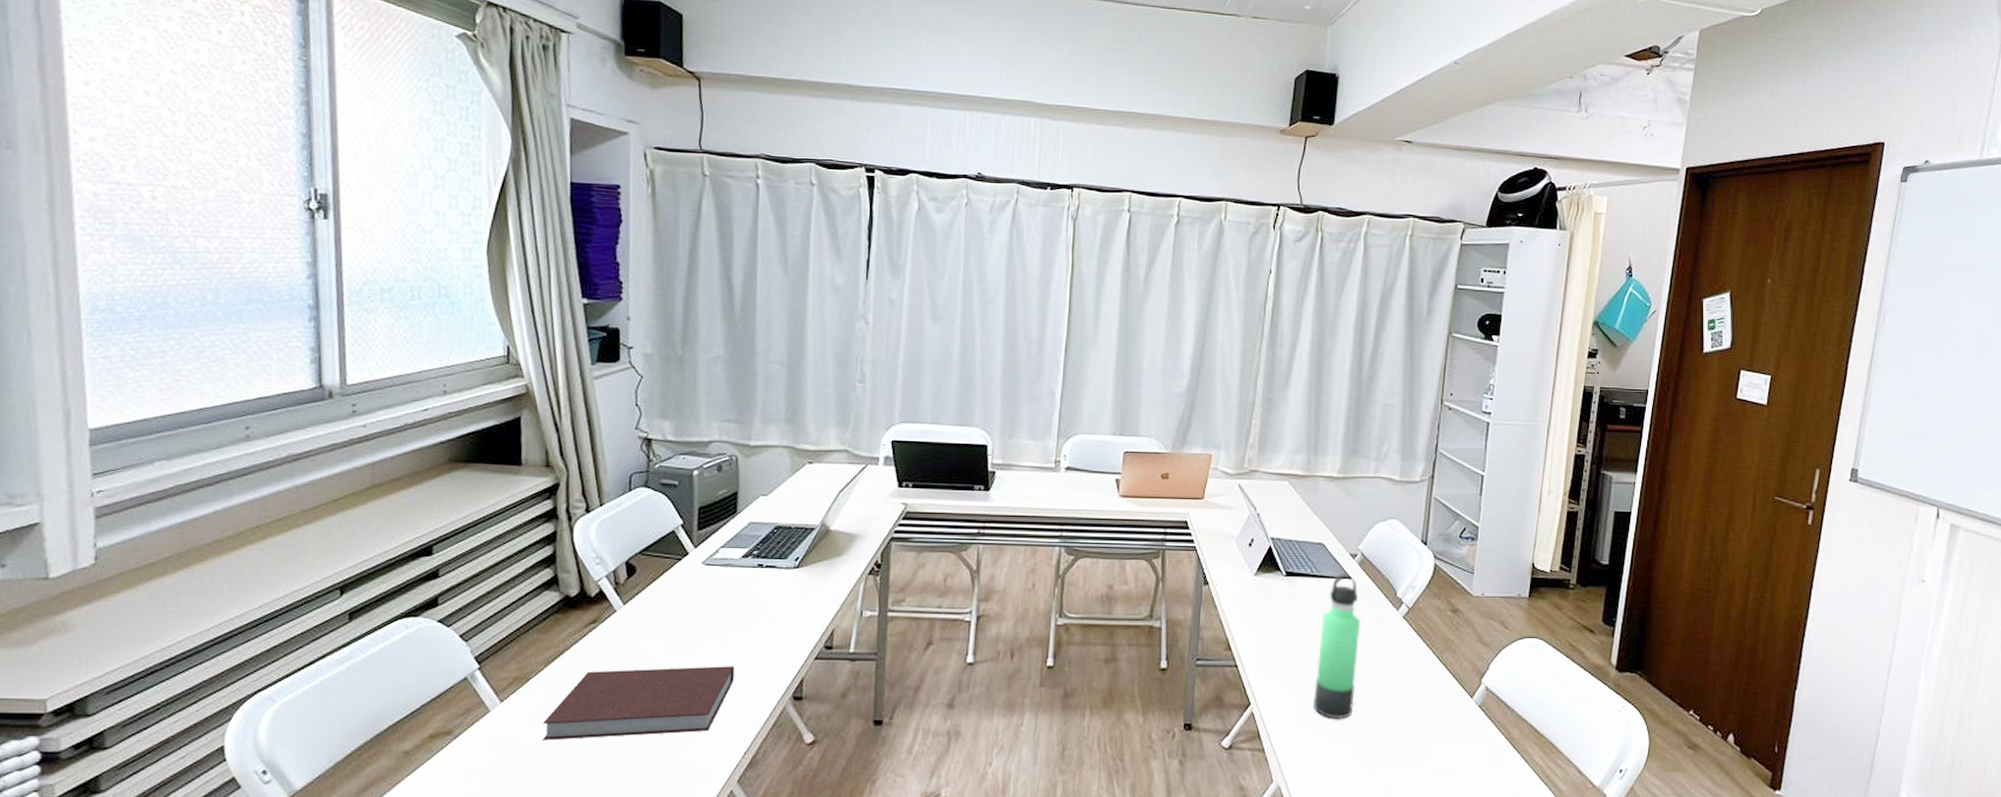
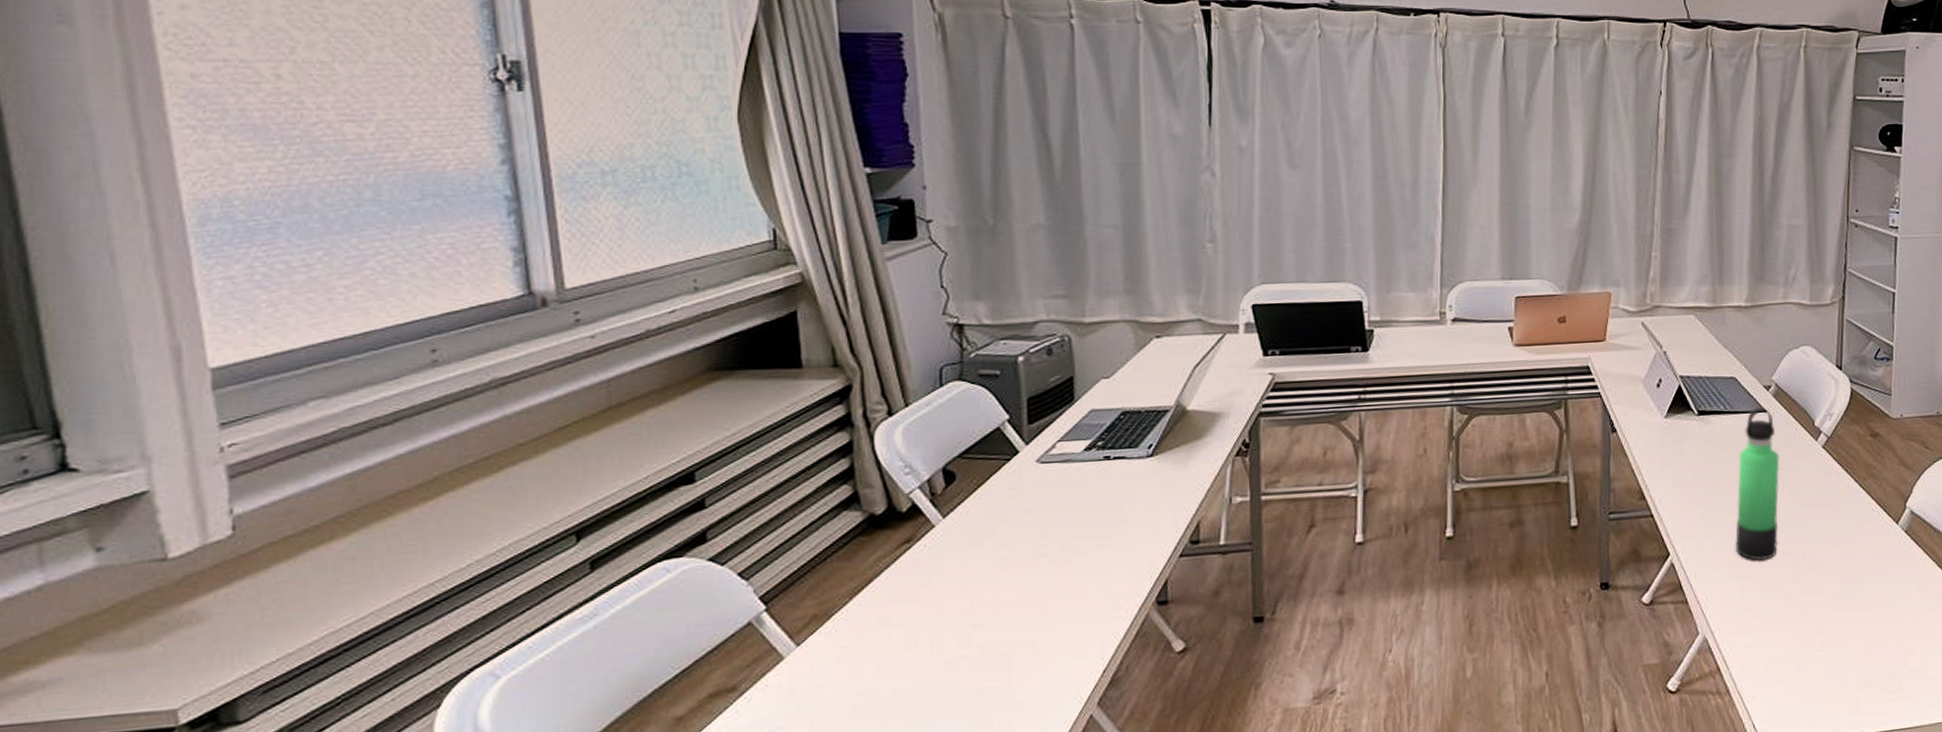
notebook: present [543,666,735,741] -> none [852,574,1085,685]

